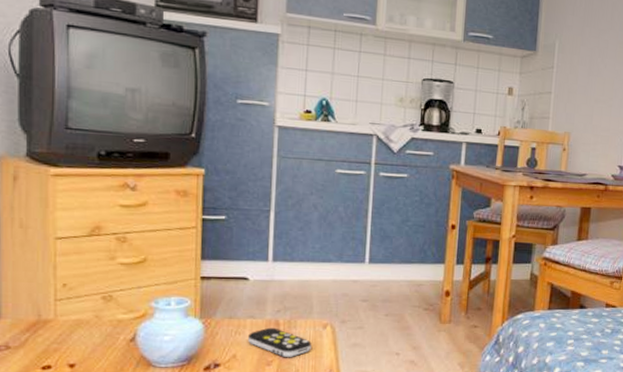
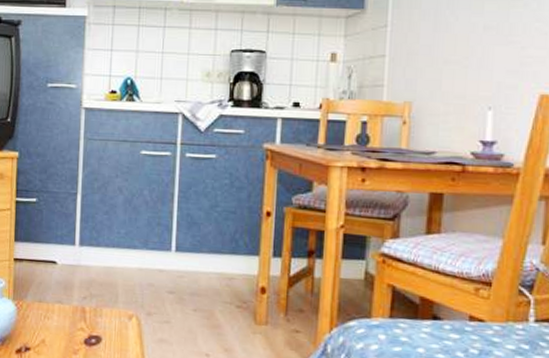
remote control: present [248,327,312,357] -> none [56,314,117,348]

